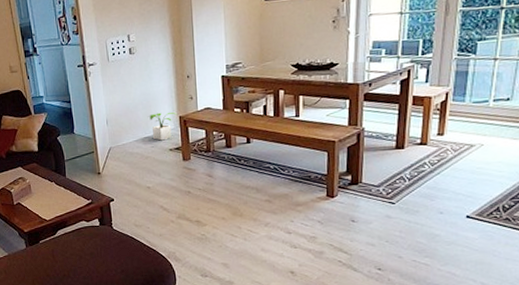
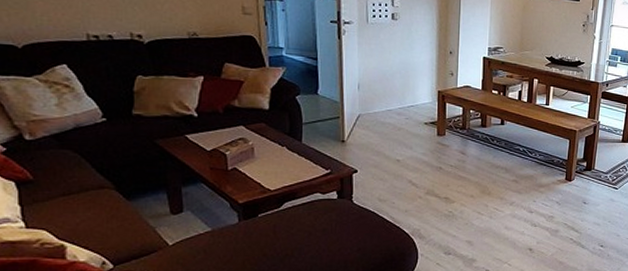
potted plant: present [148,112,177,141] -> none [405,84,436,113]

